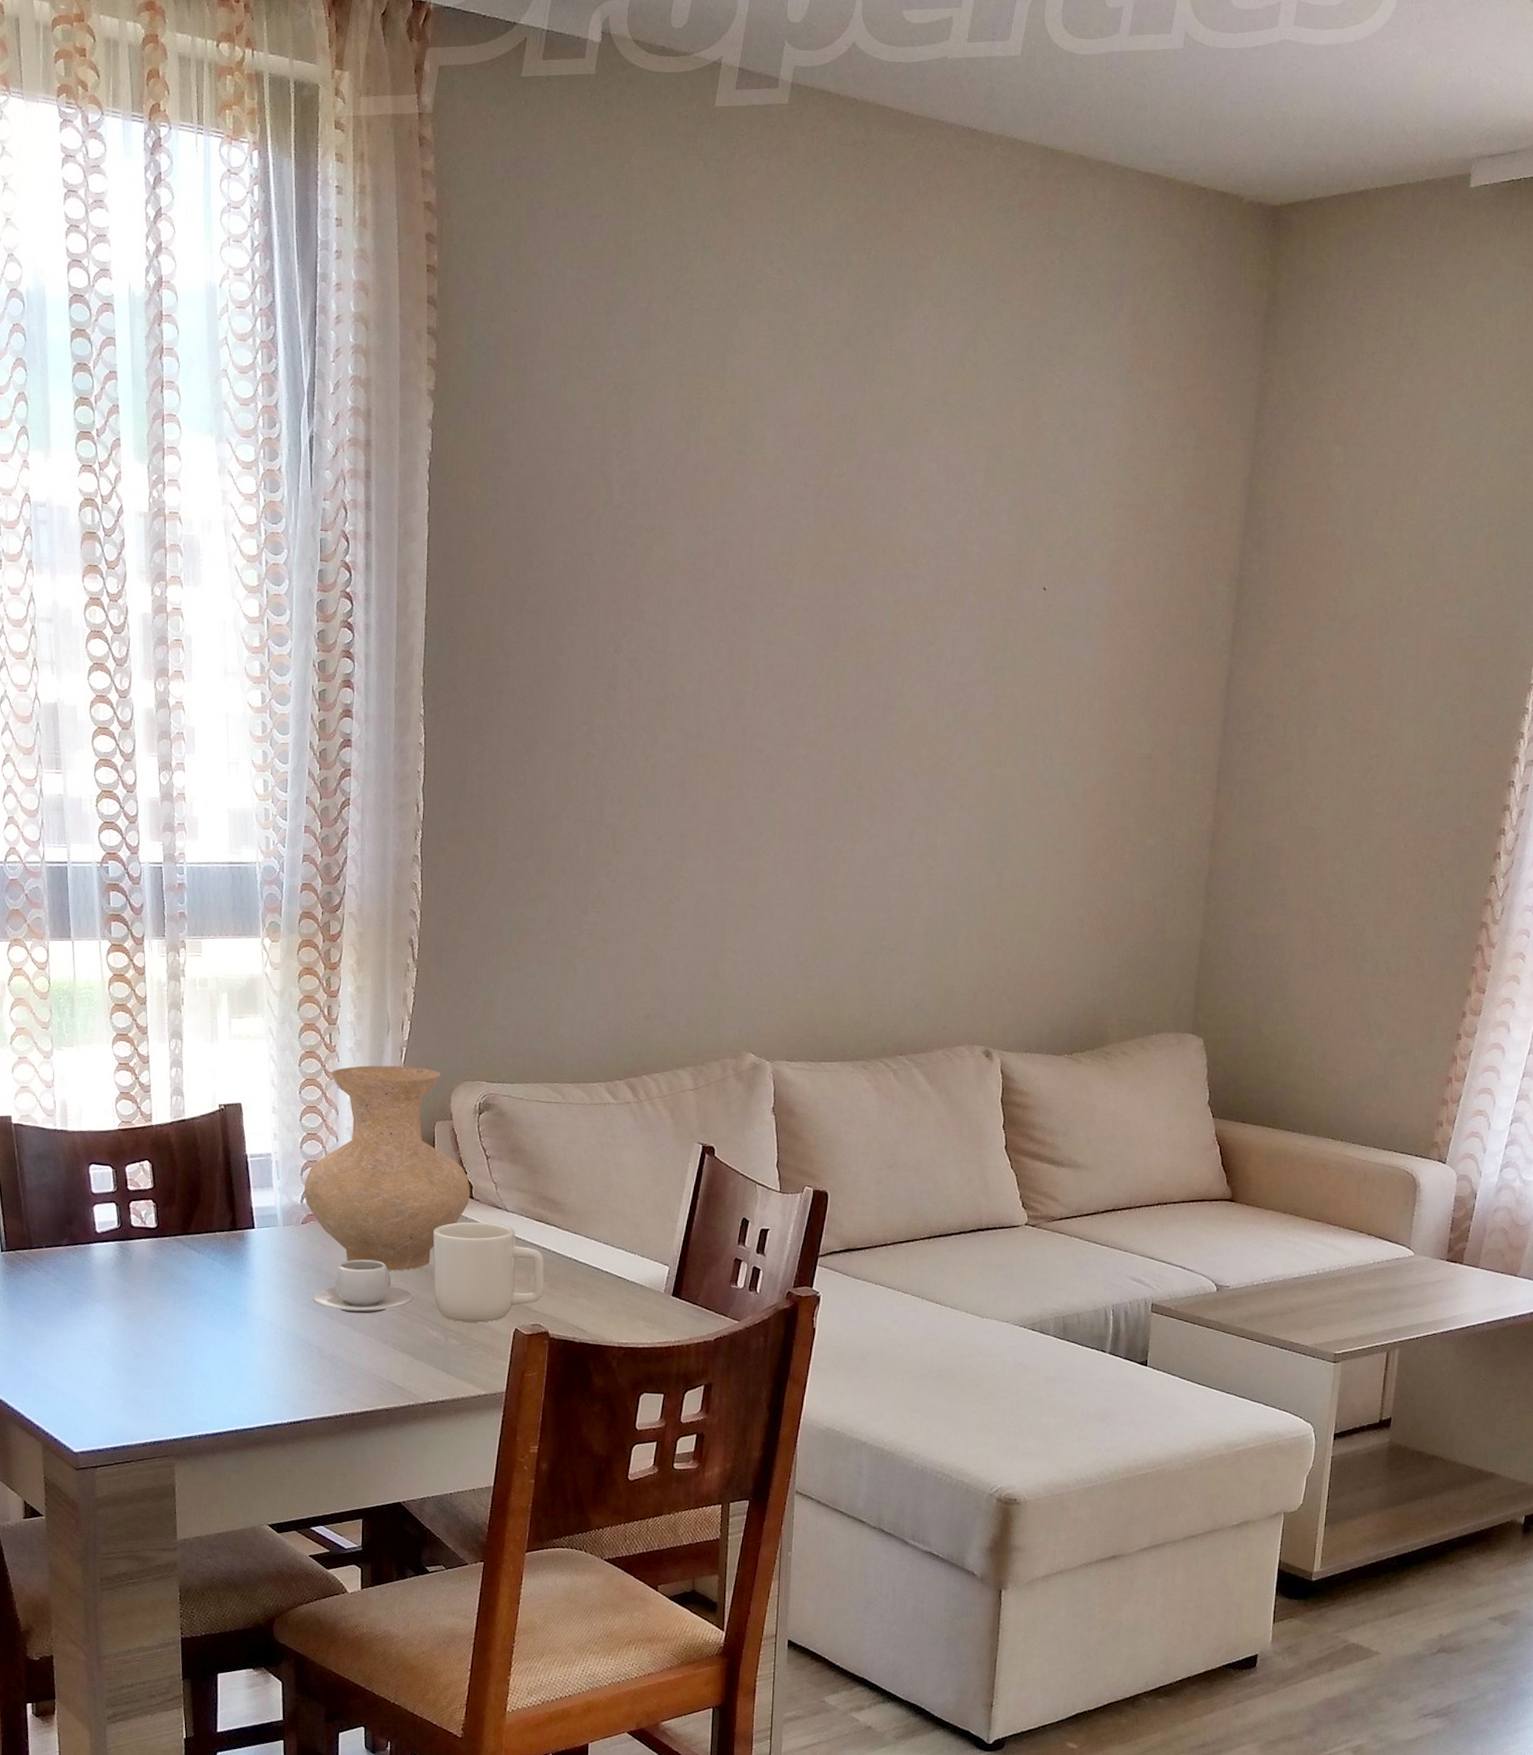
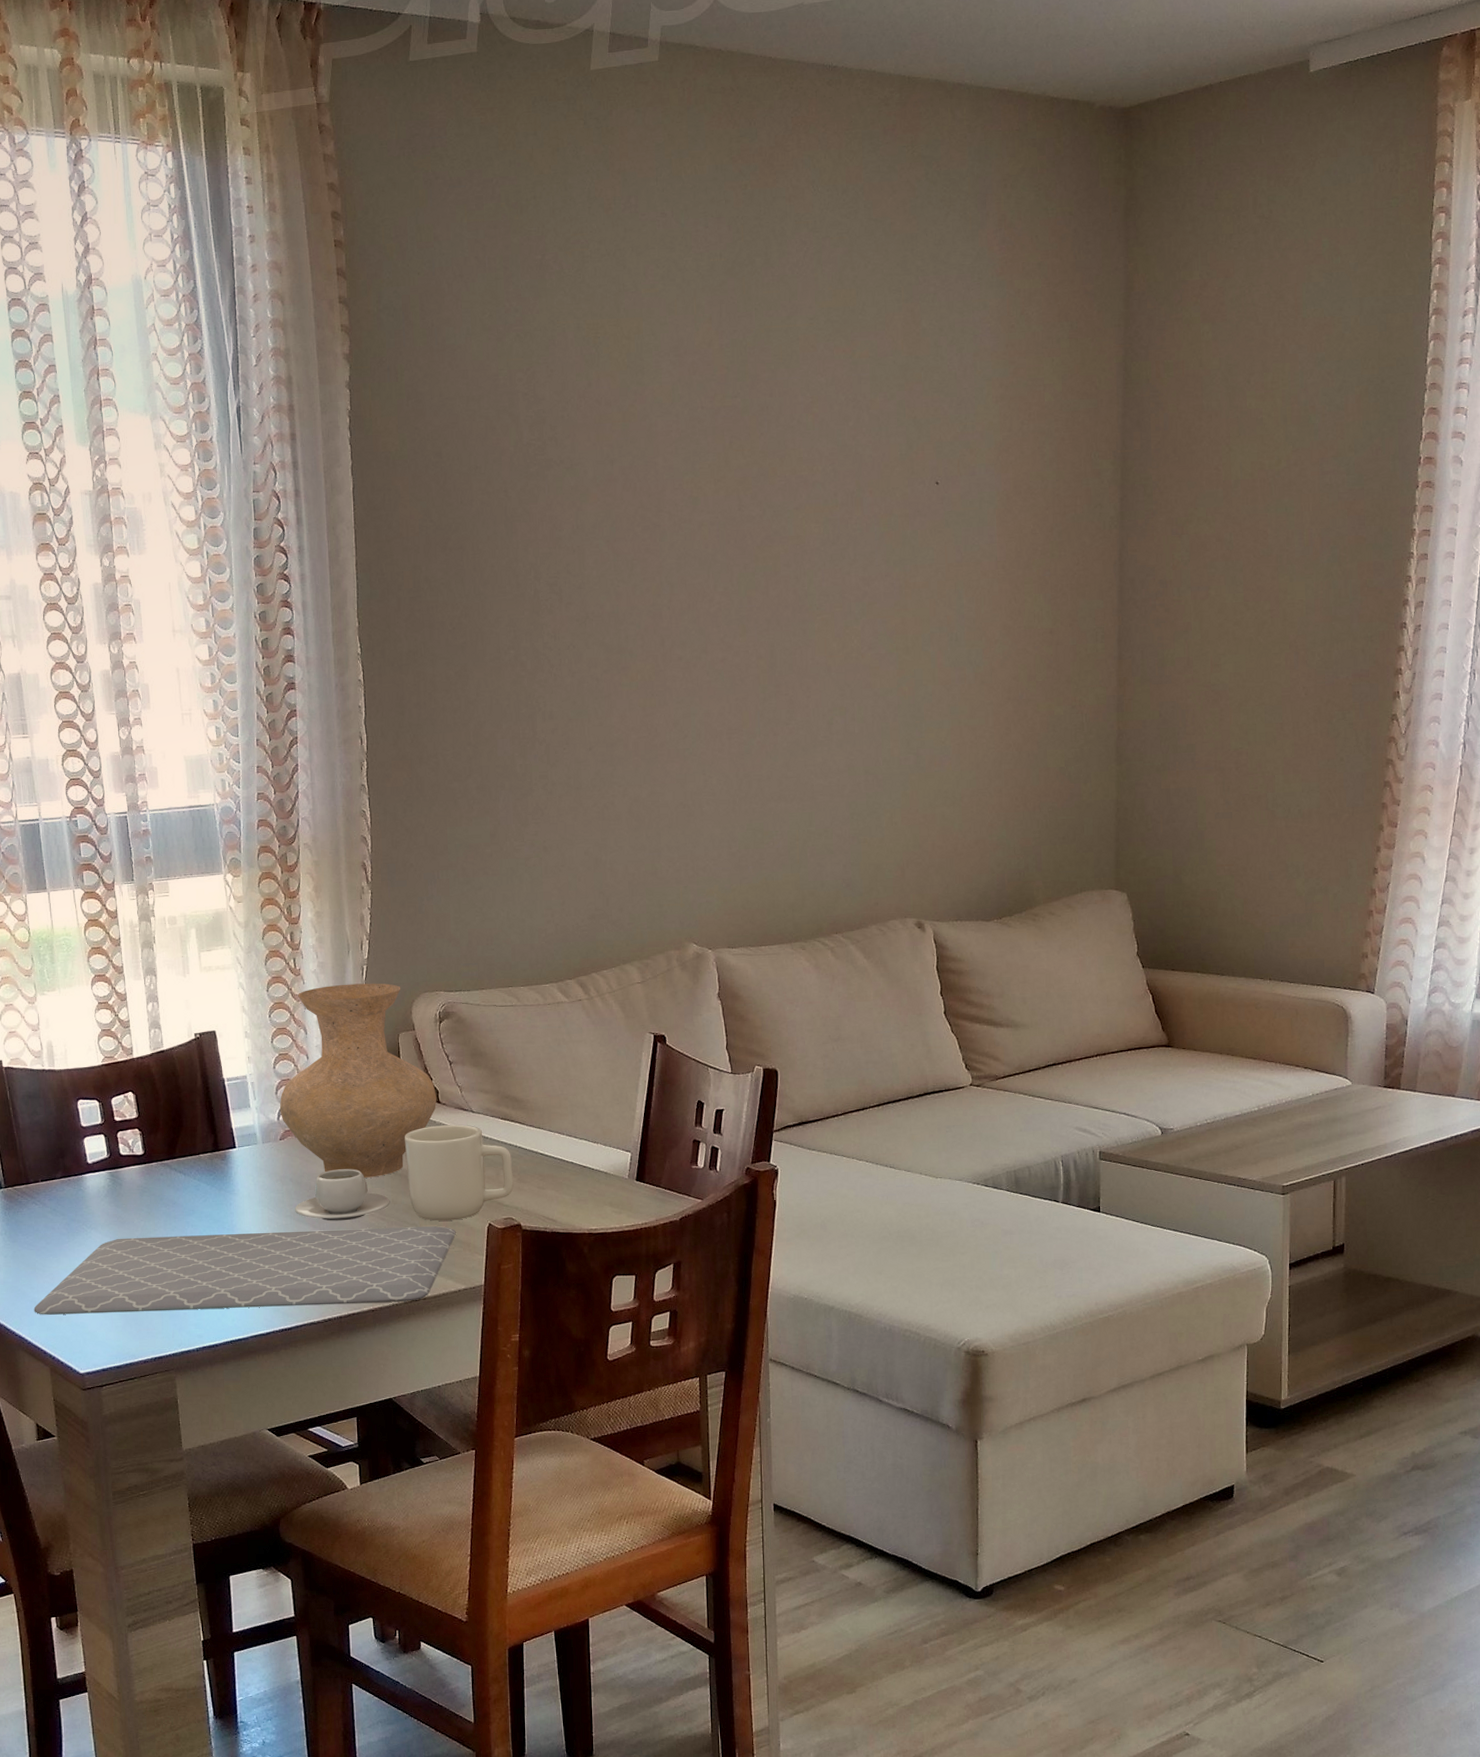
placemat: none [29,1313,480,1403] -> present [34,1226,456,1315]

